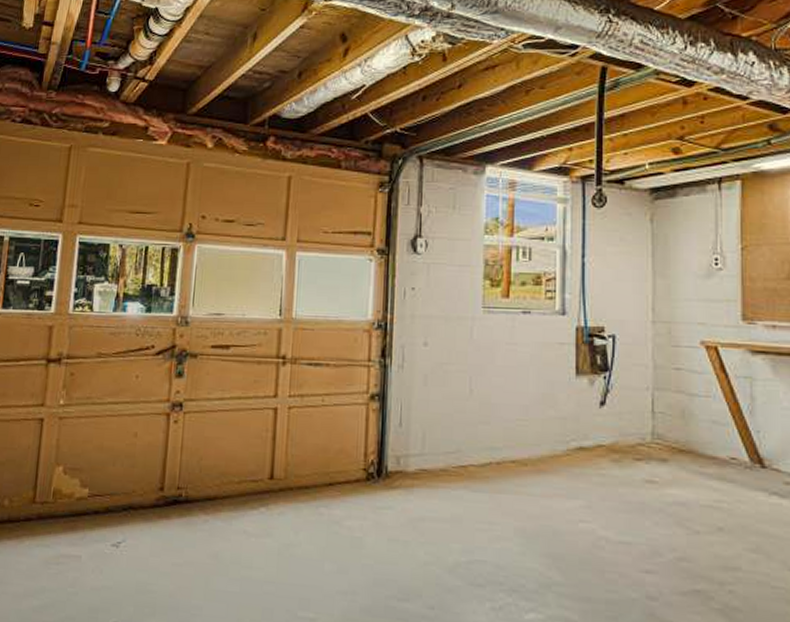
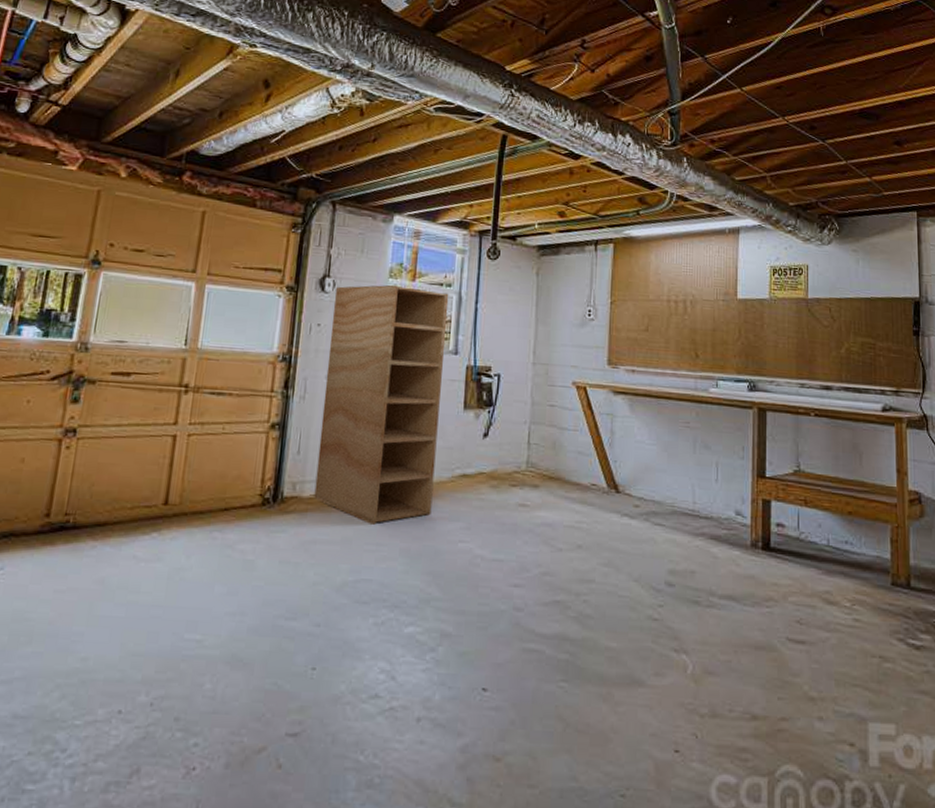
bookshelf: none [419,241,552,502] -> present [314,284,449,525]

